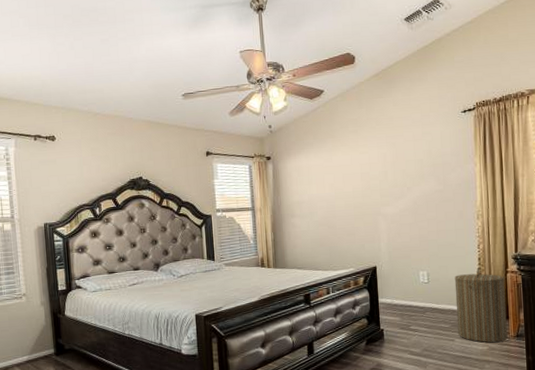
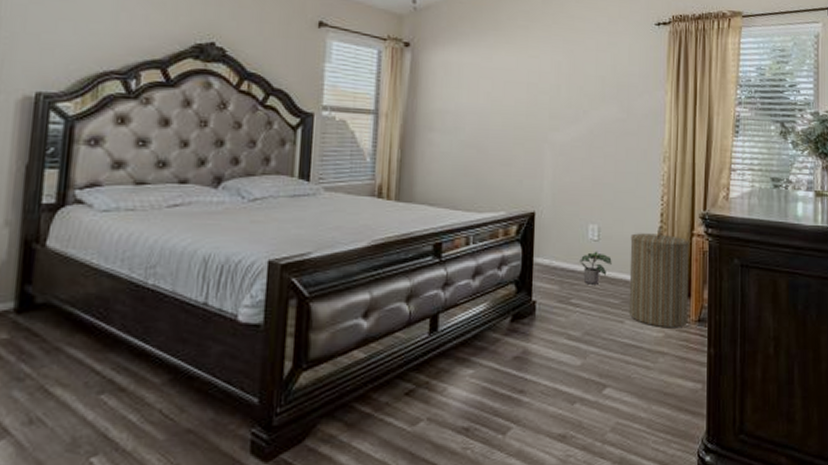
potted plant: none [414,290,441,315] -> present [579,251,612,284]

